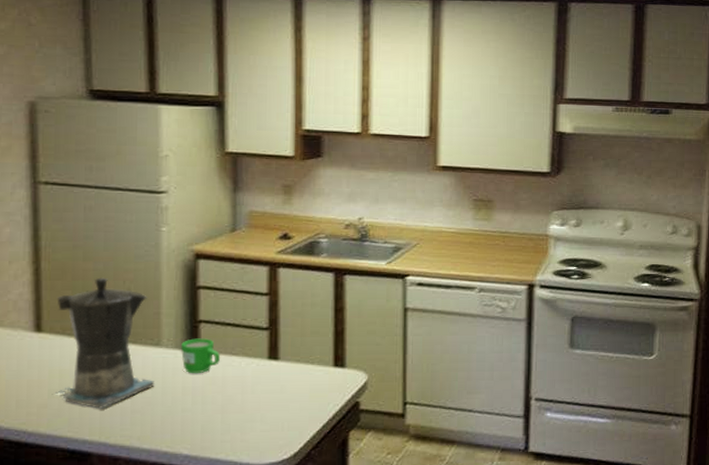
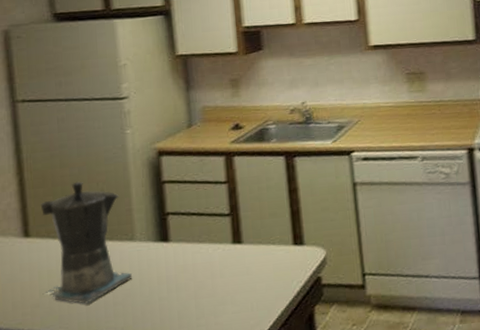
mug: present [181,338,221,374] -> none [153,229,190,264]

